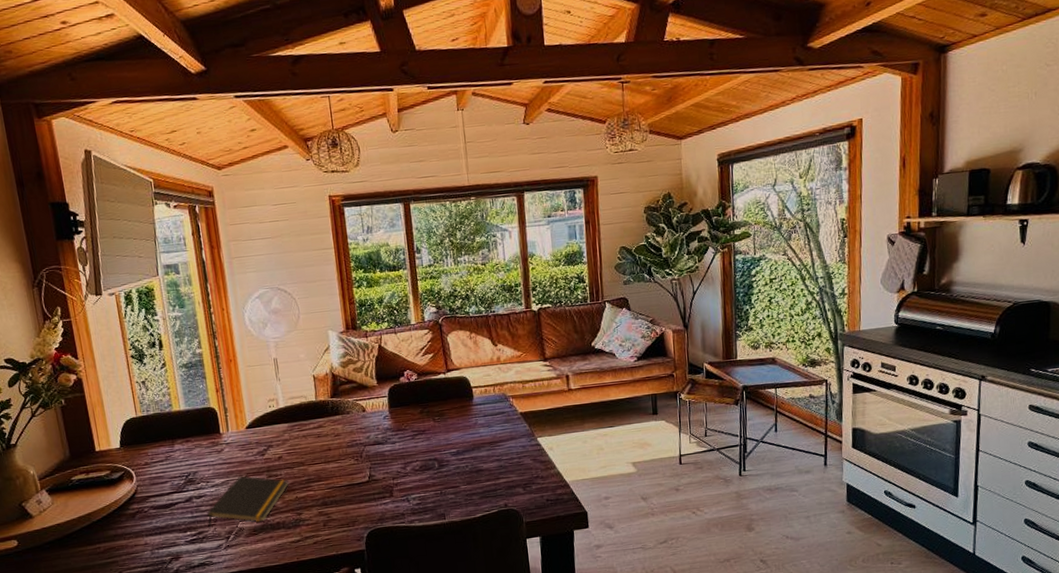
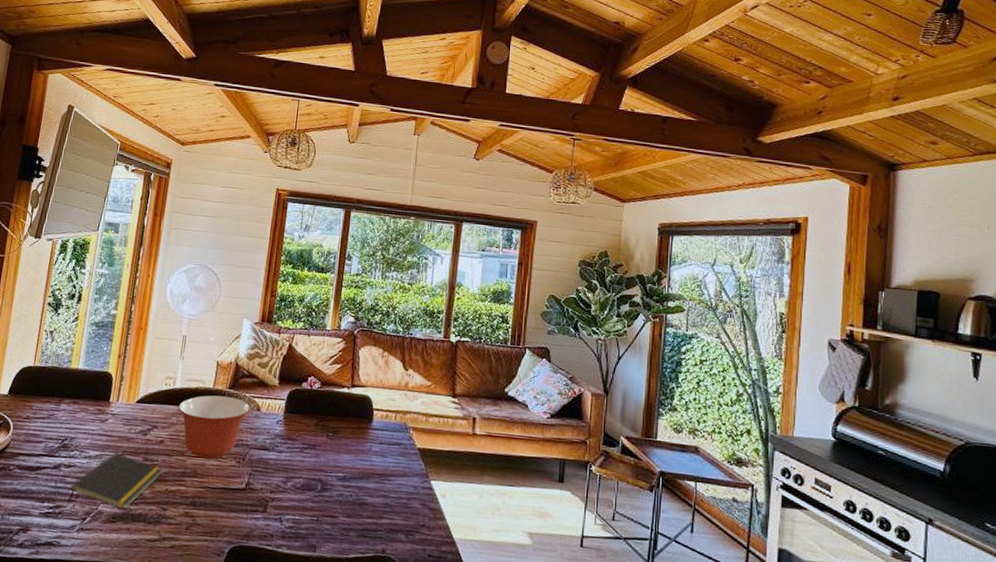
mixing bowl: none [287,404,356,464] -> present [178,395,250,459]

